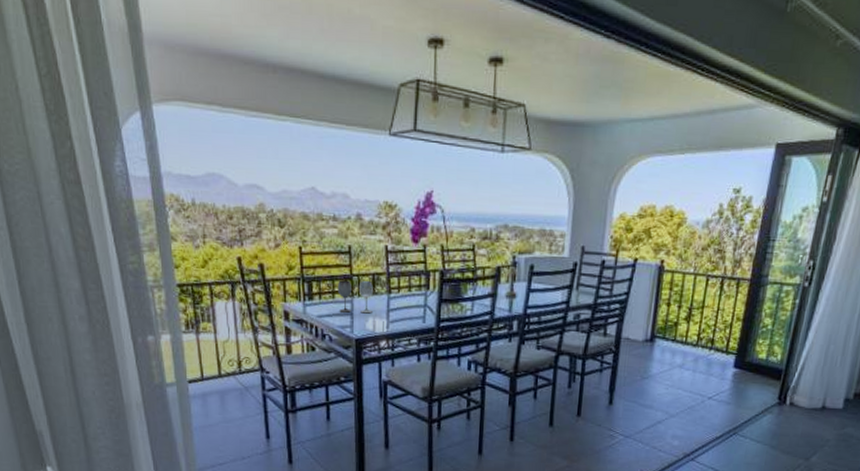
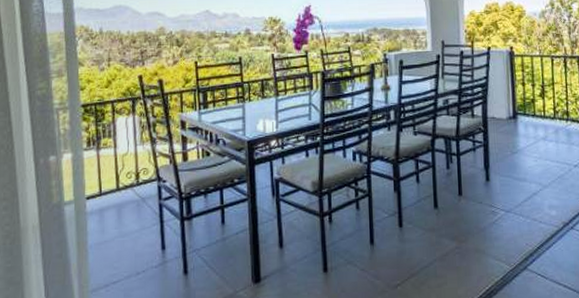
wineglass: present [337,280,373,314] -> none [229,87,262,117]

